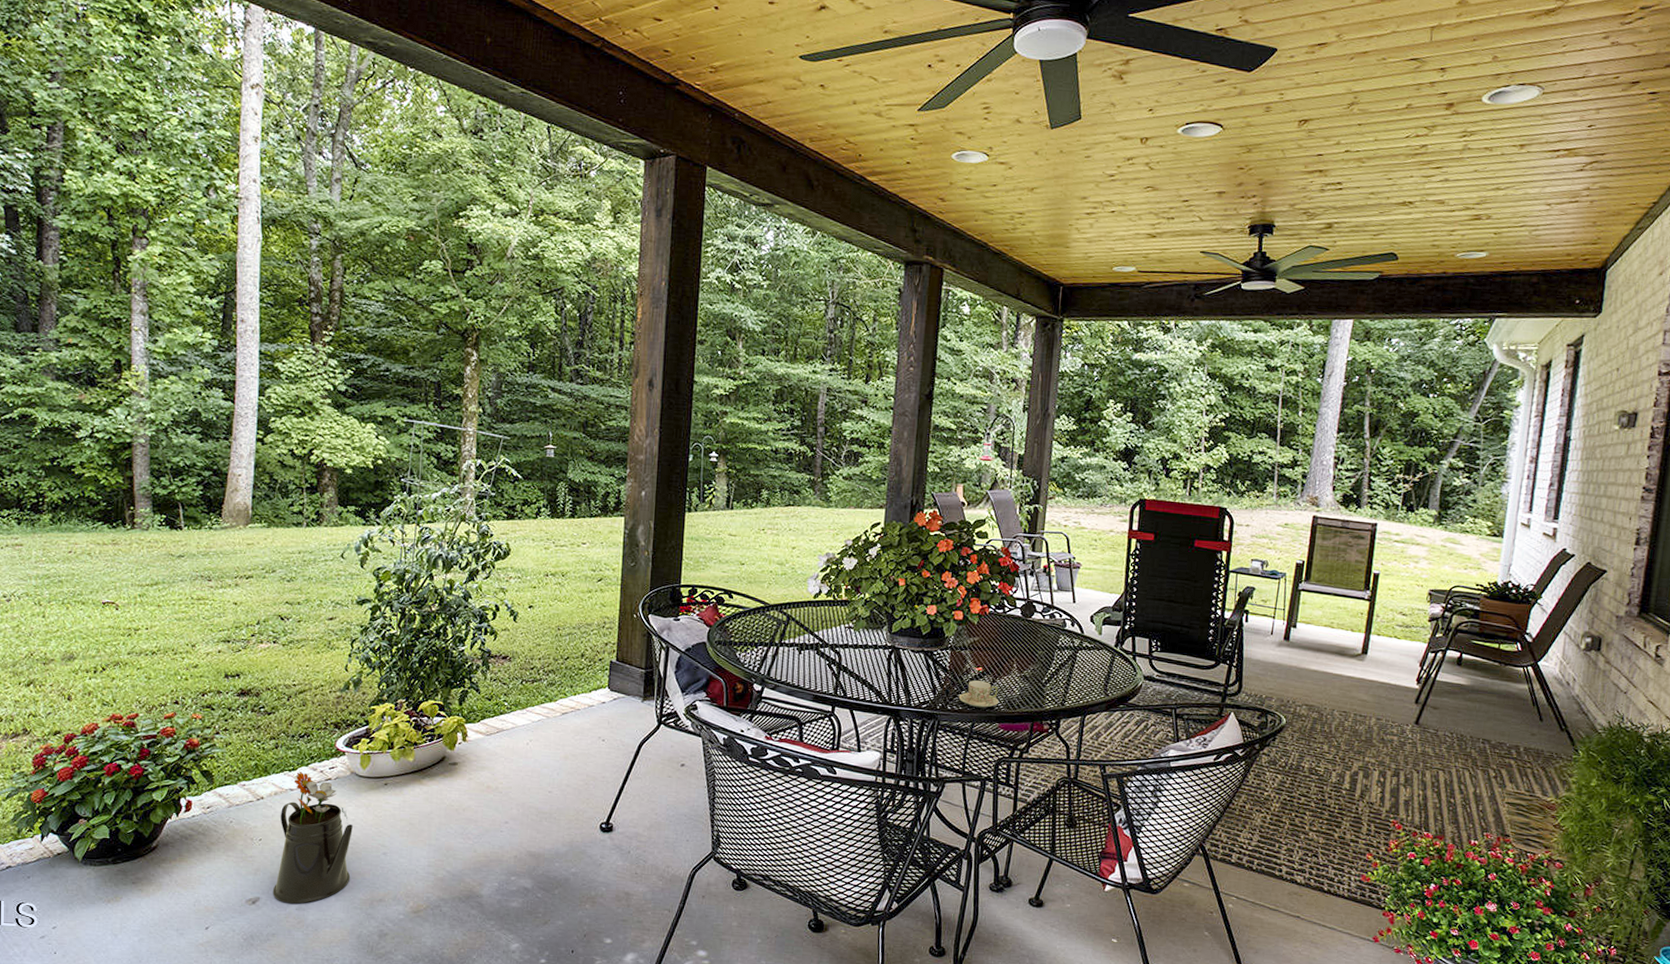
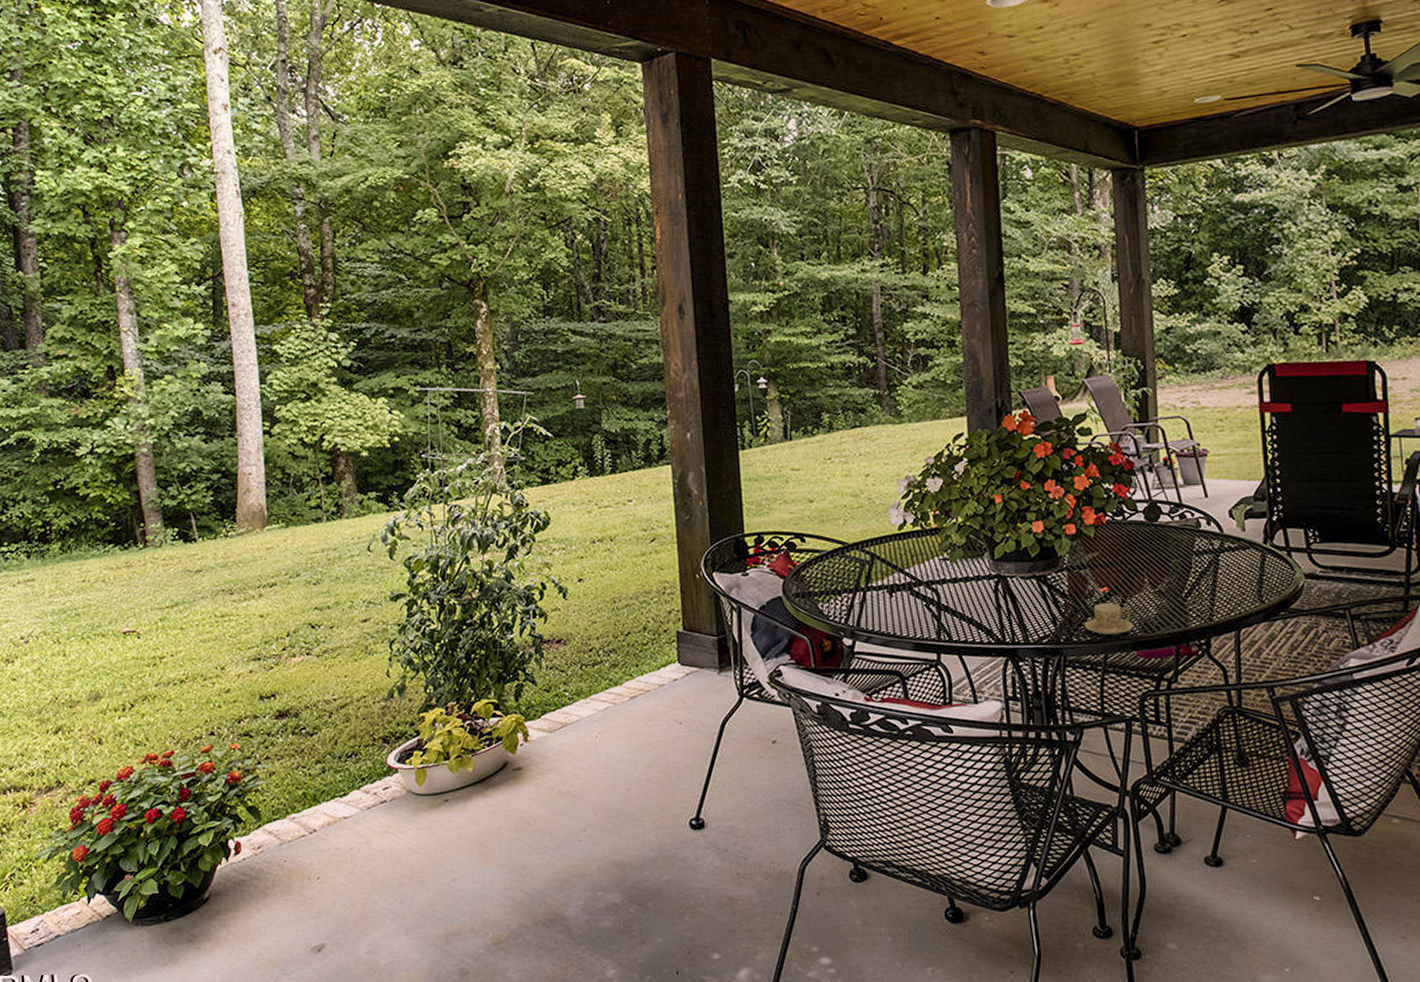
watering can: present [272,772,353,904] -> none [337,797,421,947]

